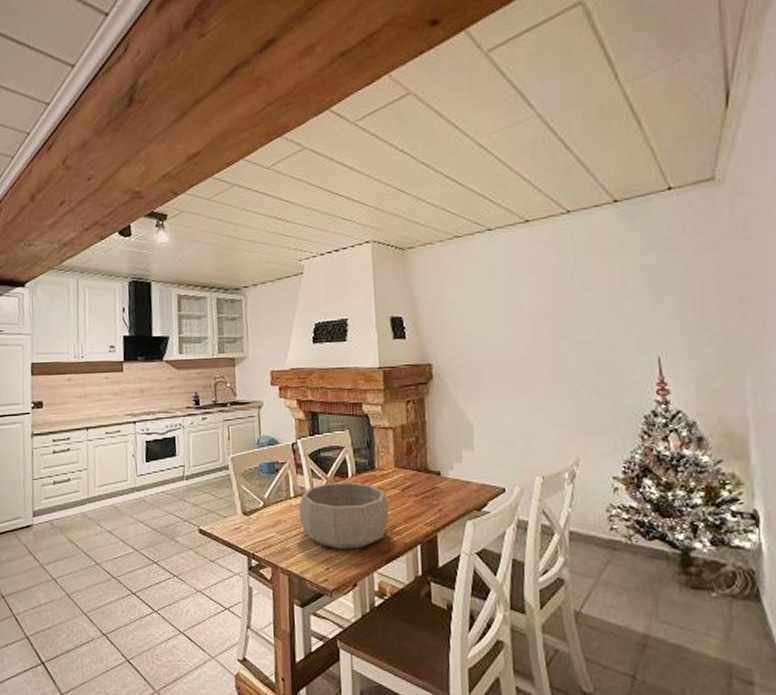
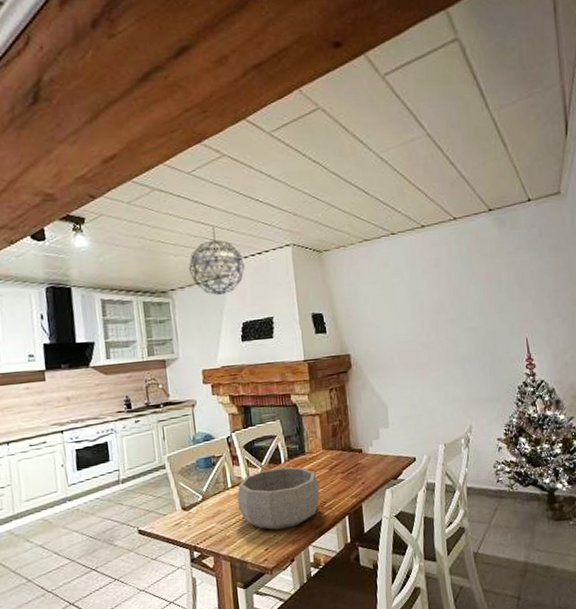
pendant light: none [262,222,320,293] -> present [188,226,245,295]

